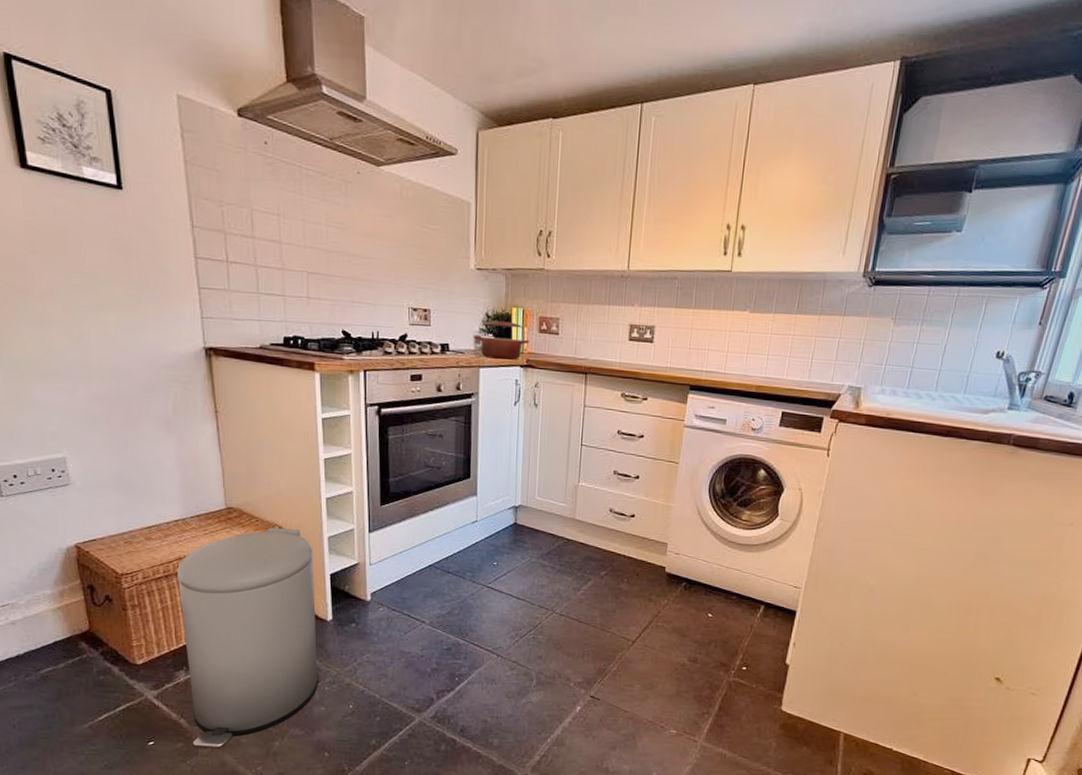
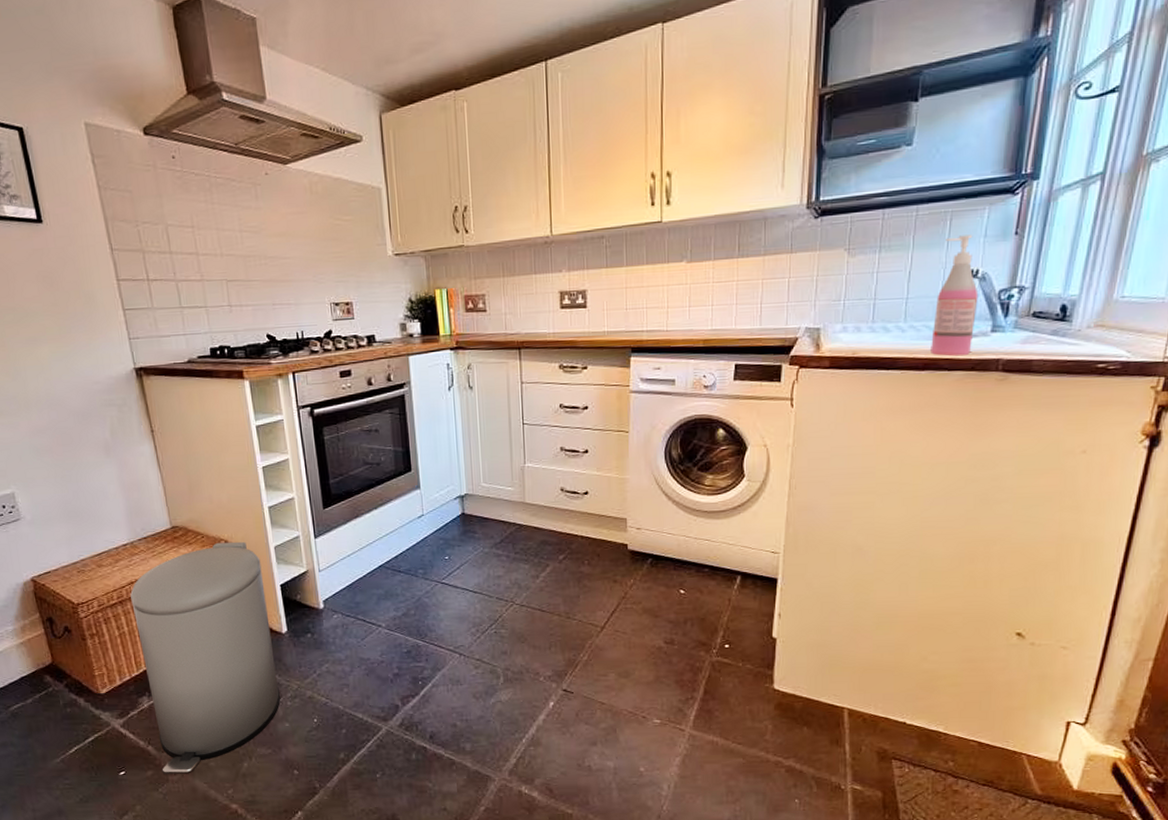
saucepan: present [474,316,529,360] -> none [399,299,457,345]
soap dispenser: none [954,319,1004,428] -> present [931,234,979,357]

